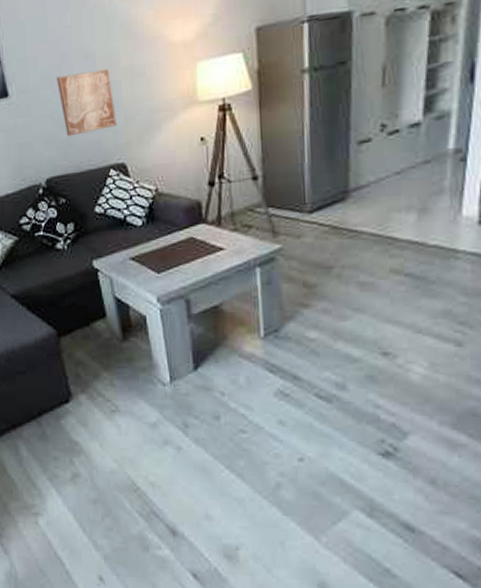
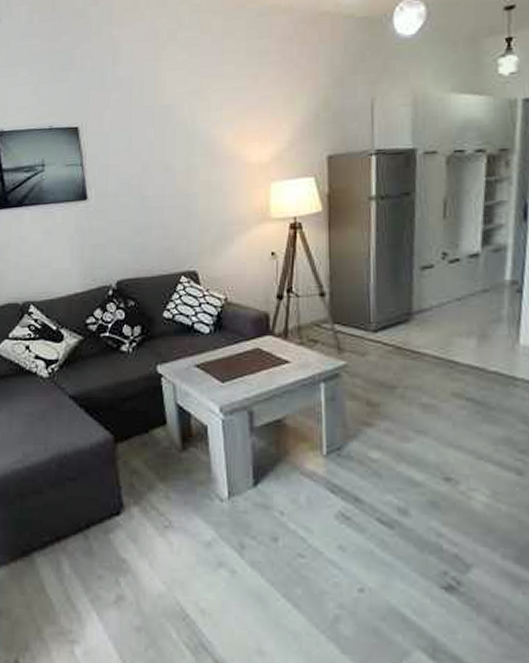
wall art: present [57,69,117,137] -> none [136,182,191,242]

